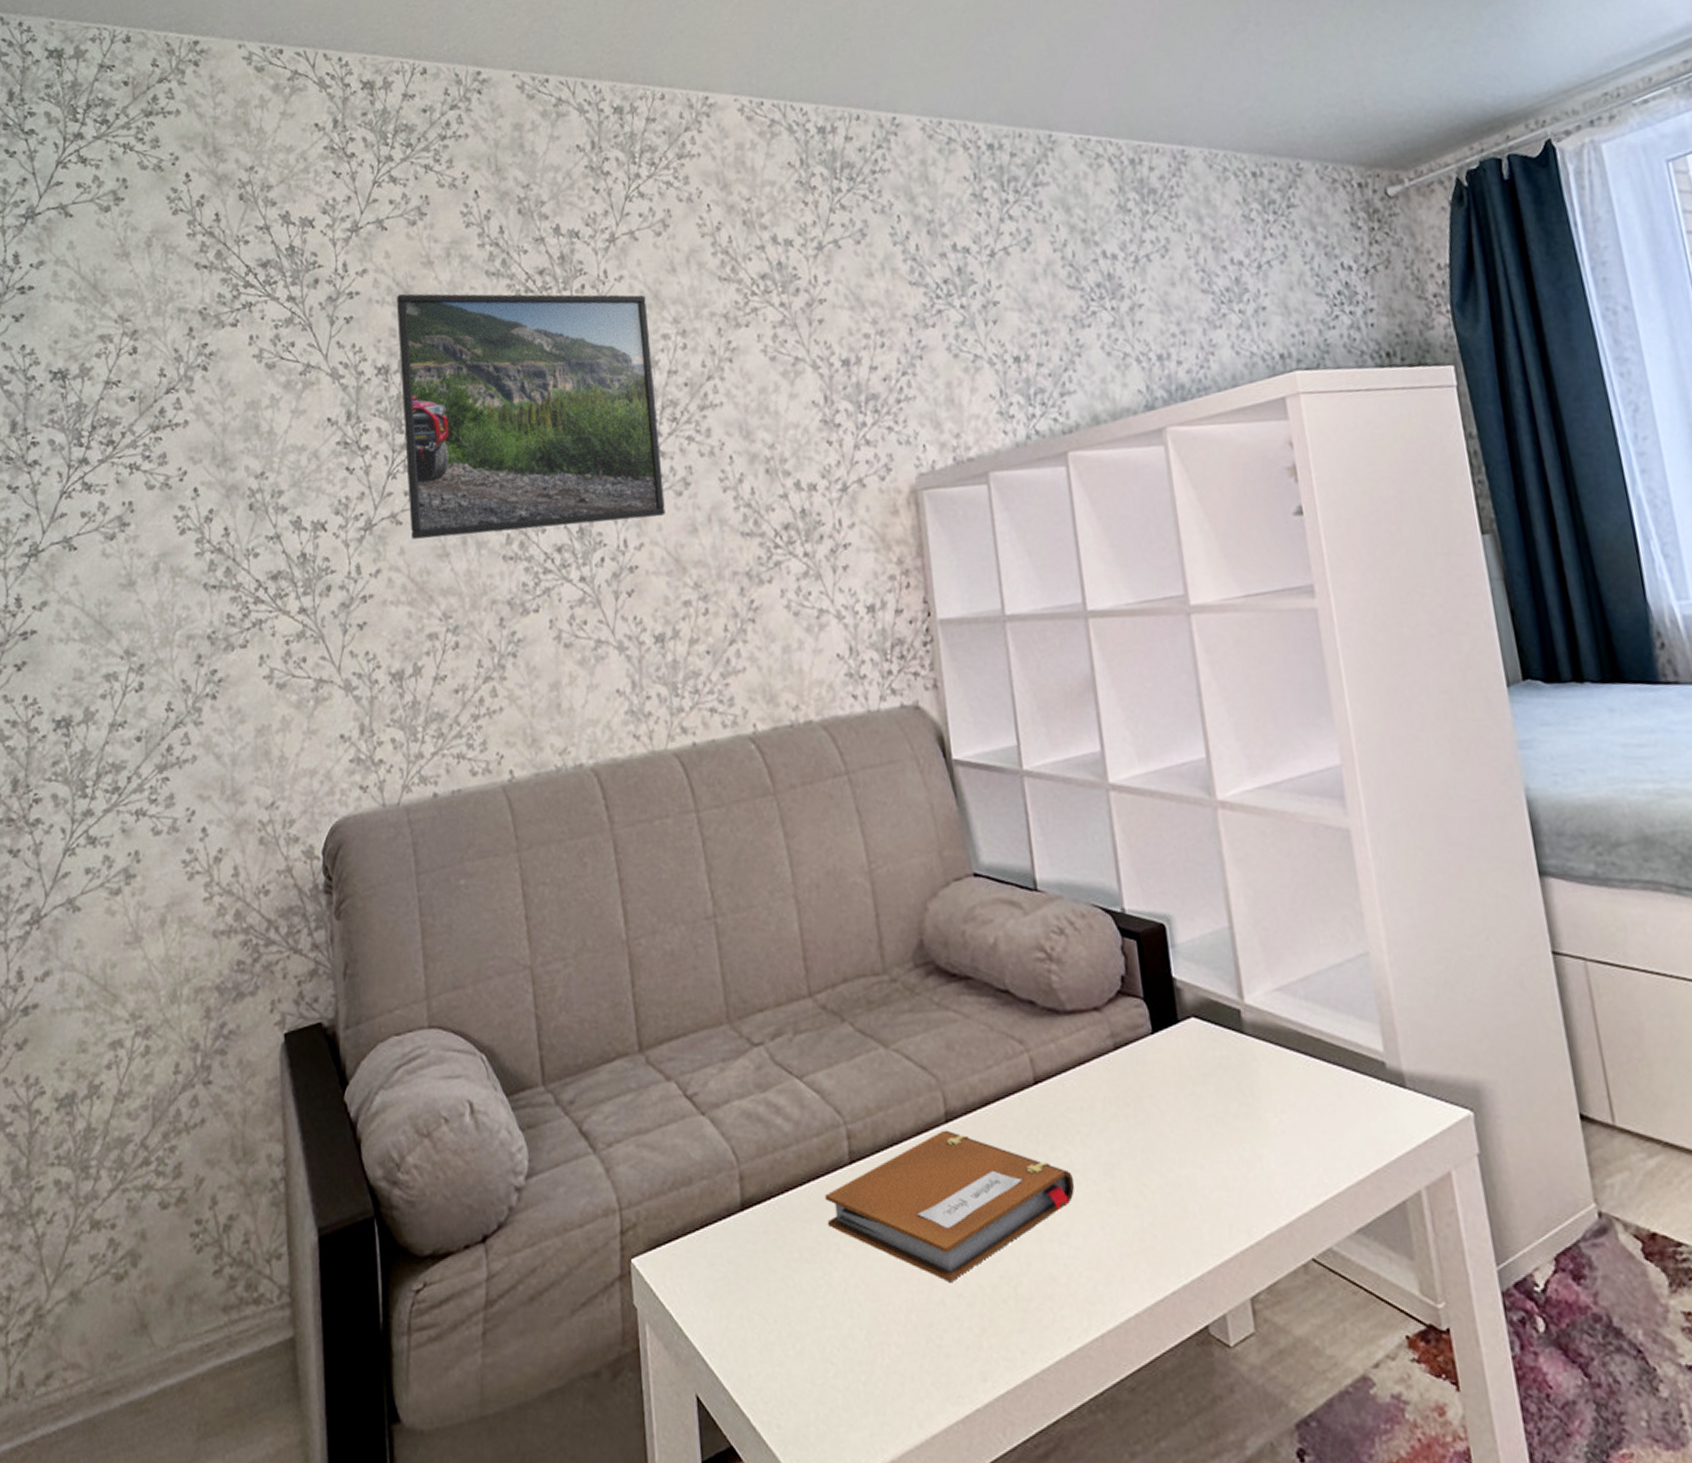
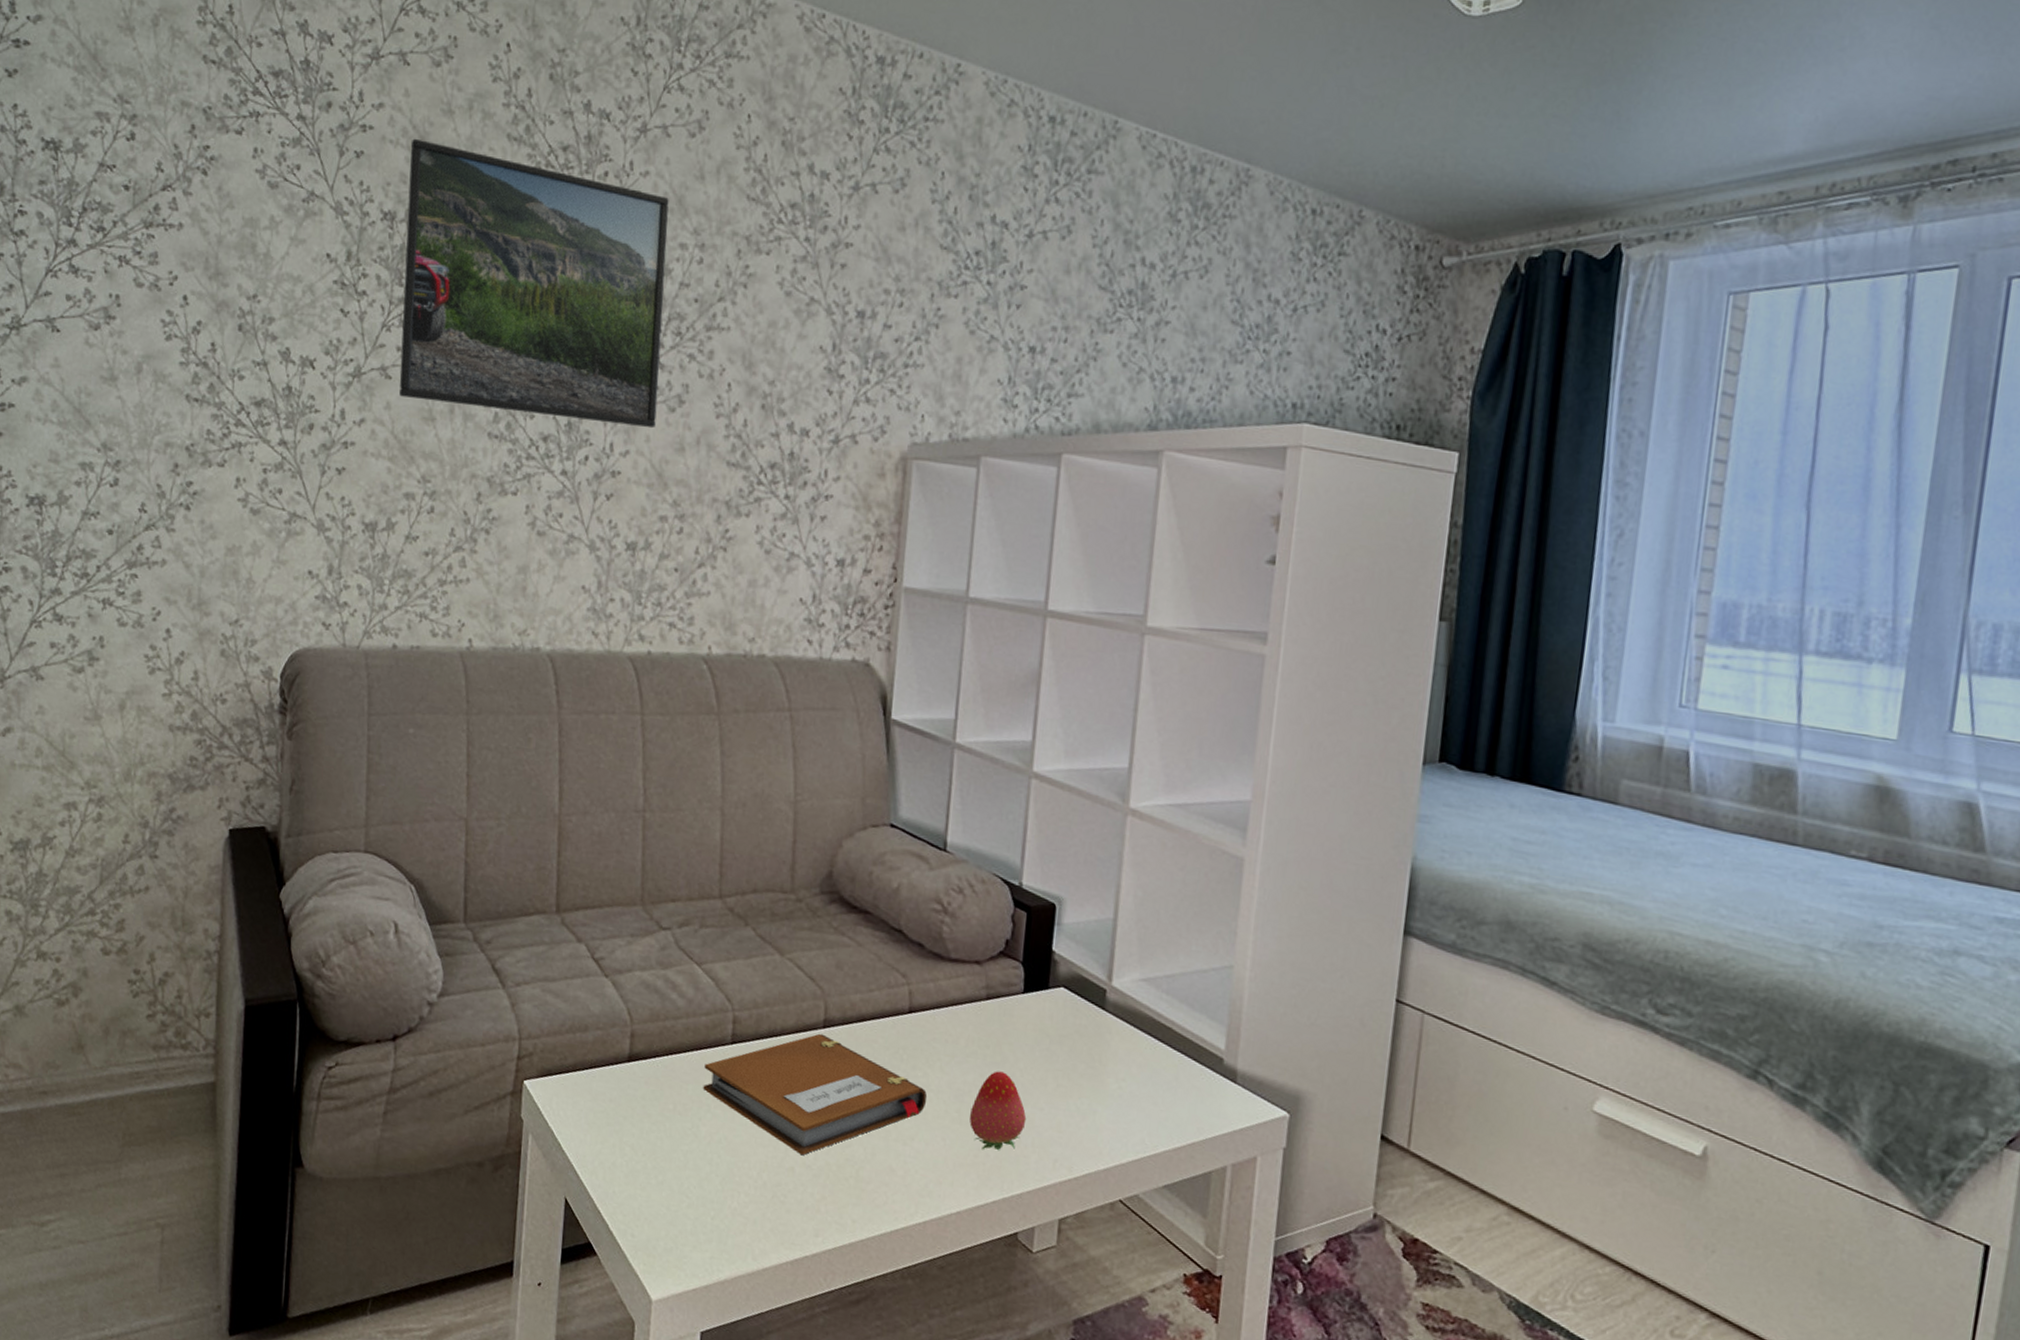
fruit: none [1124,1131,1188,1231] -> present [969,1071,1027,1151]

